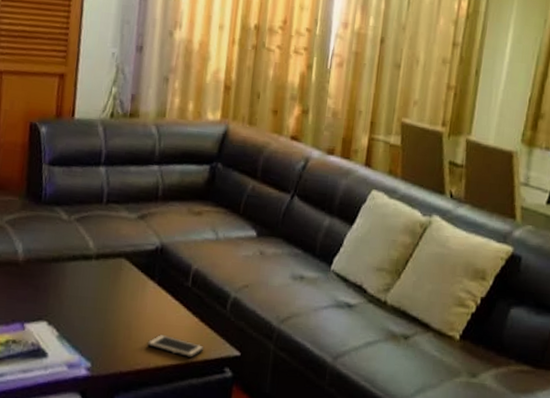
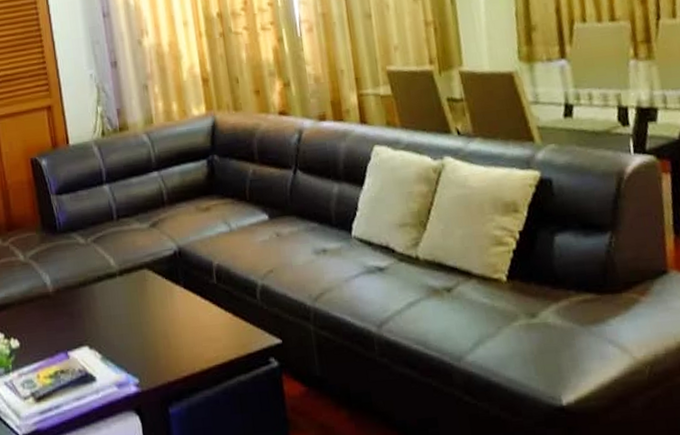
cell phone: present [147,335,205,359] -> none [187,336,245,355]

